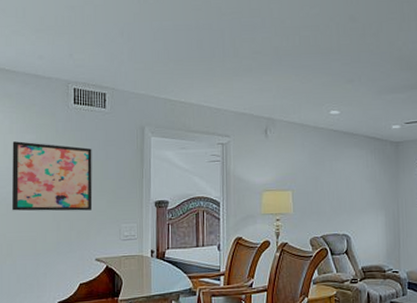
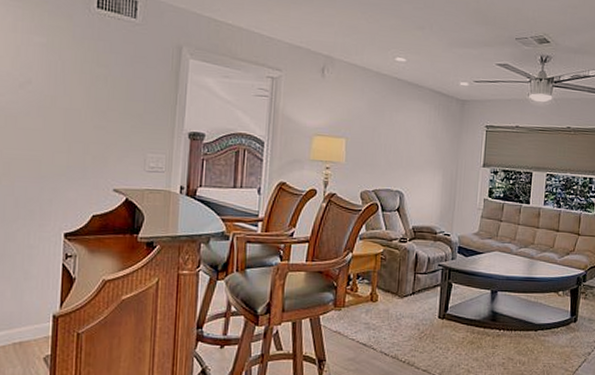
wall art: present [12,141,93,211] -> none [12,42,117,134]

